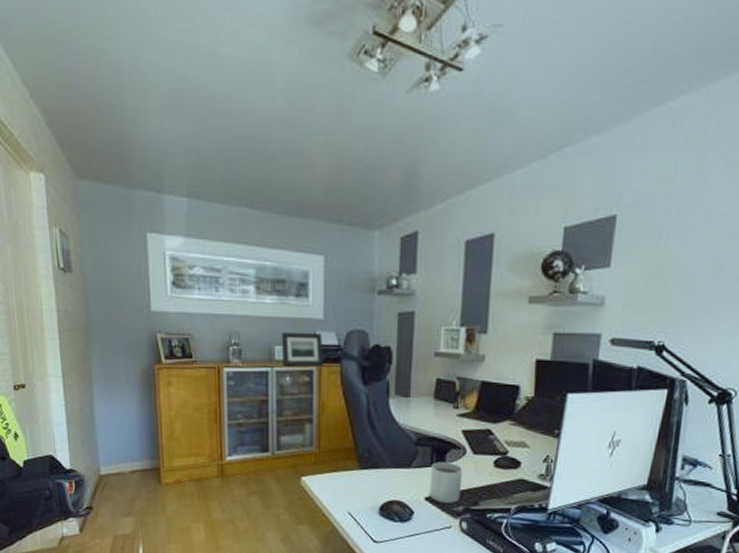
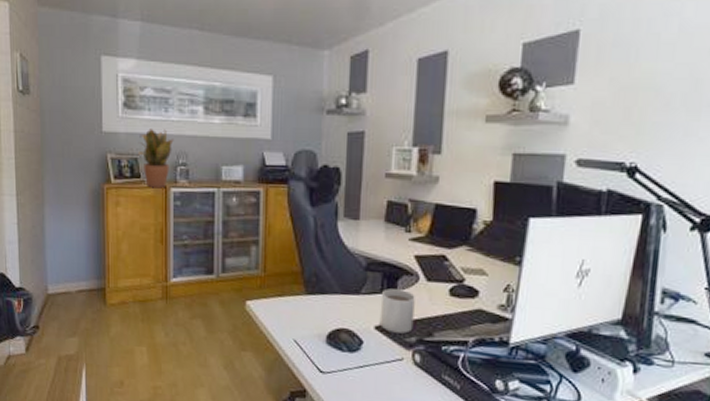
potted plant: none [189,308,225,369] -> present [138,129,174,189]
picture frame: present [281,333,324,367] -> none [228,153,271,187]

